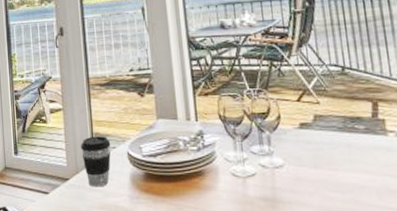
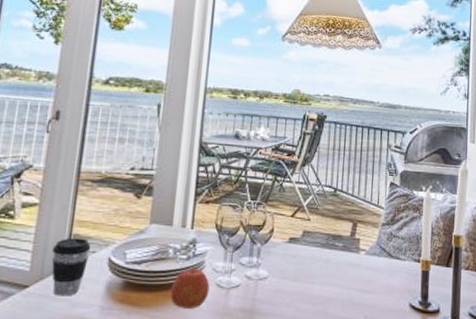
apple: none [188,156,226,197] -> present [170,266,210,308]

